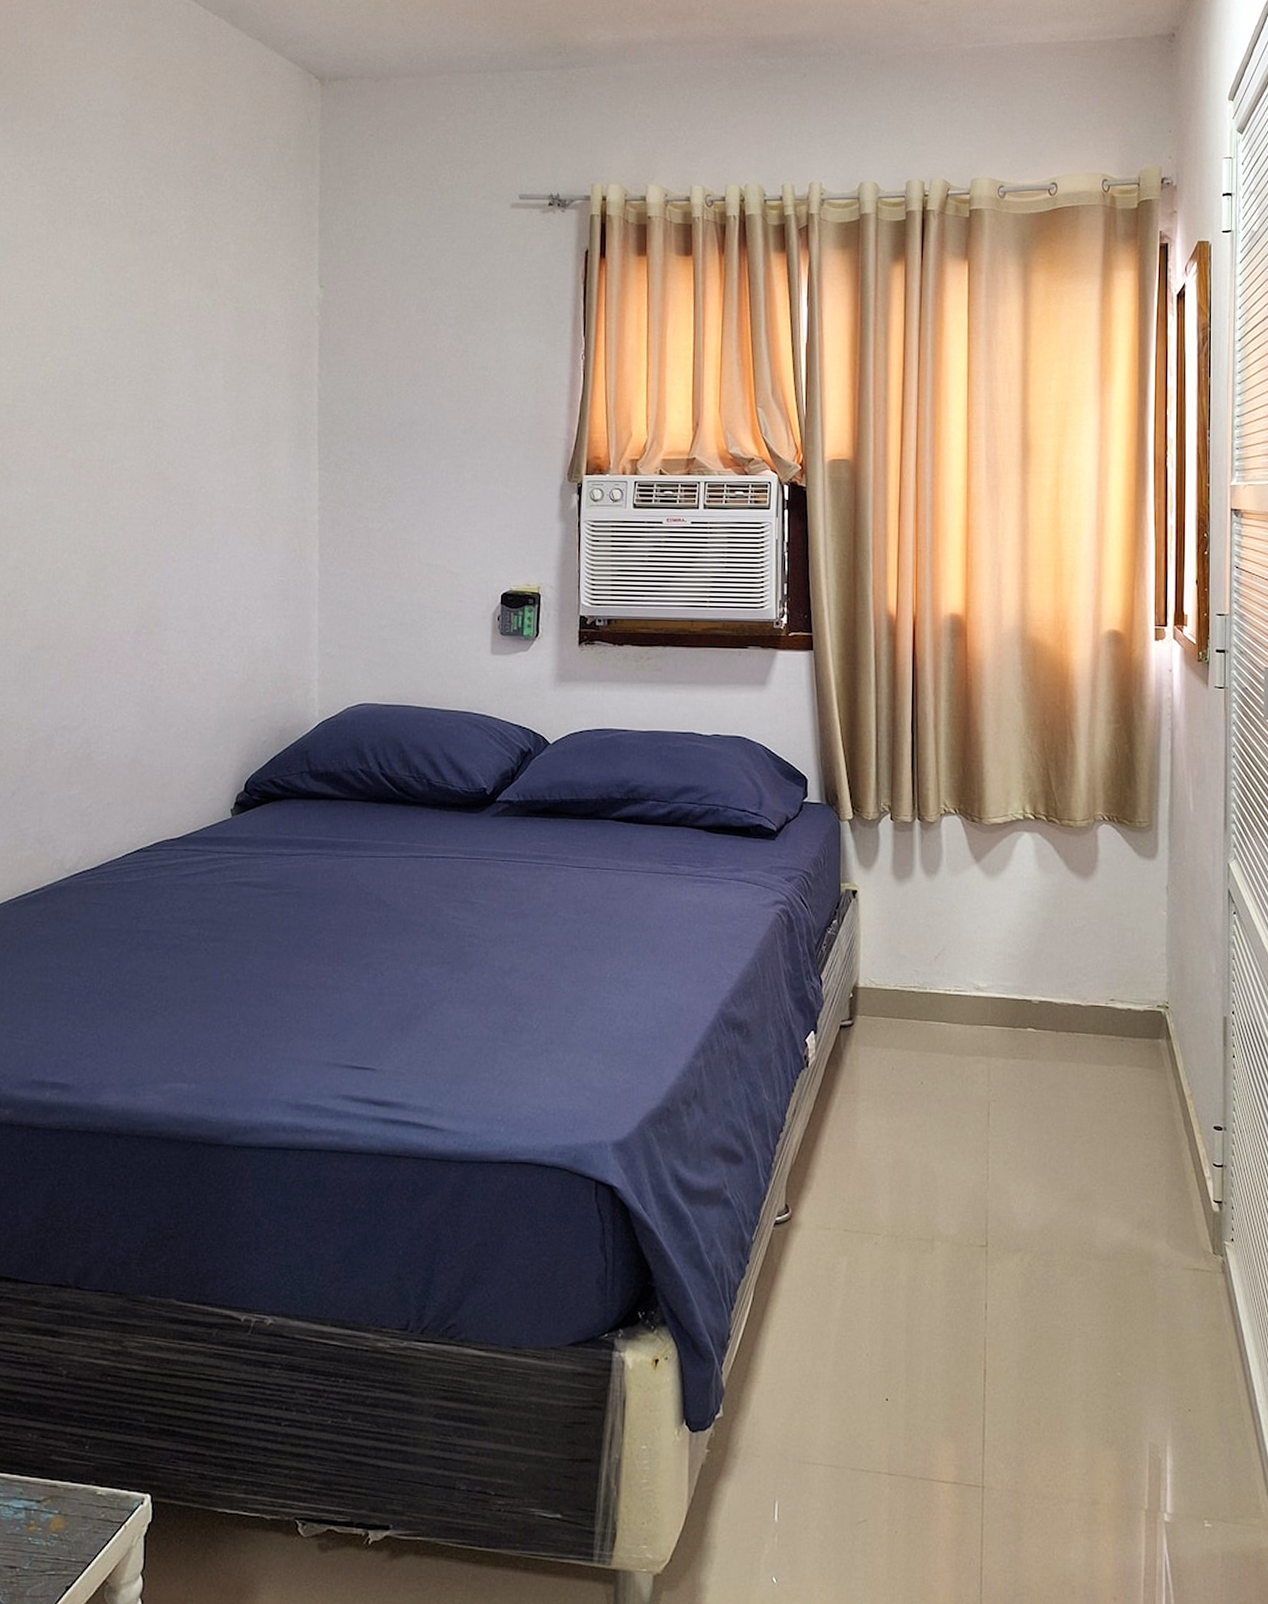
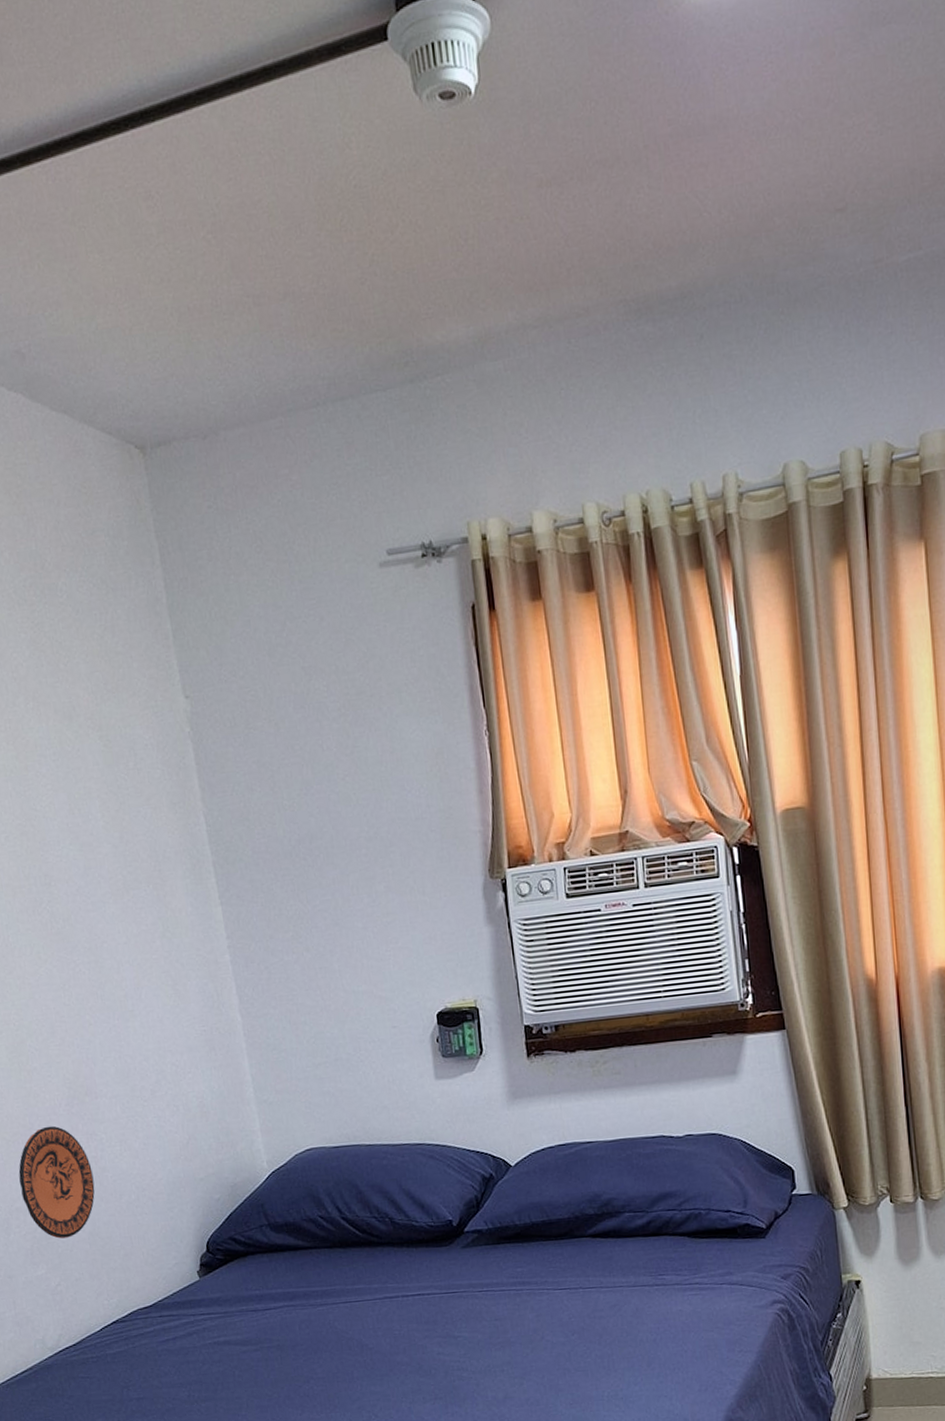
decorative plate: none [72,650,147,761] -> present [18,1125,95,1239]

